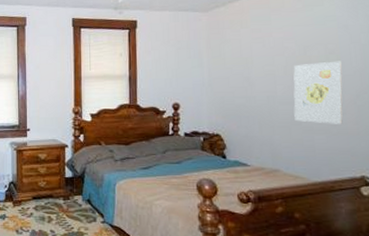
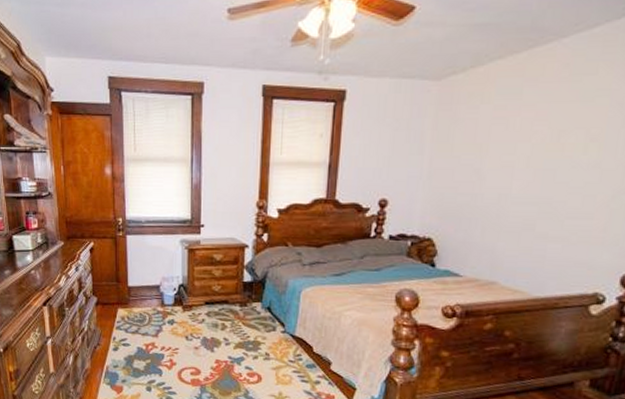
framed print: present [293,61,343,124] -> none [527,151,605,231]

